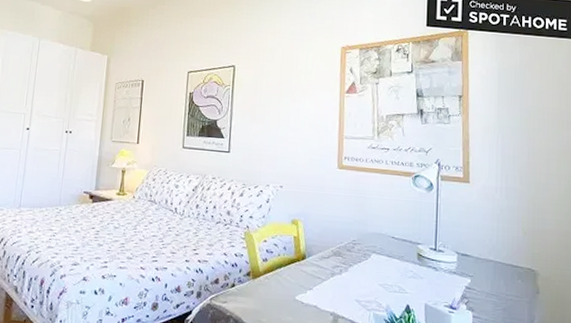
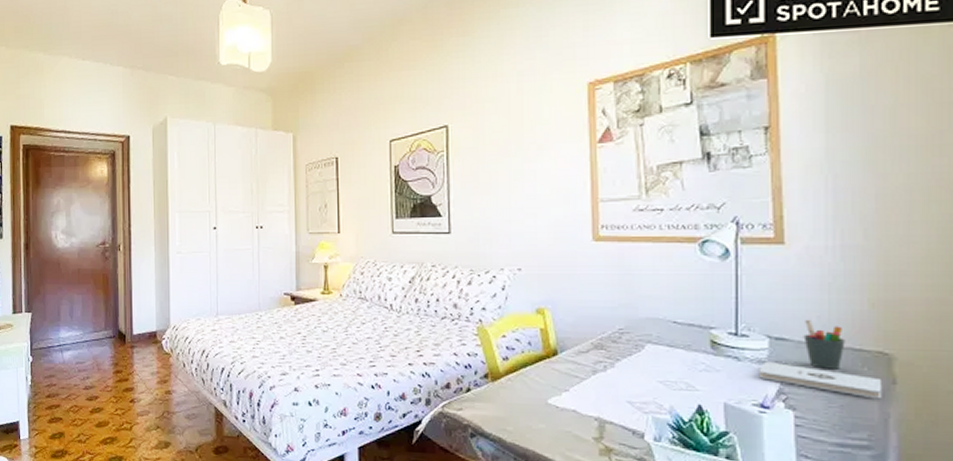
notepad: none [449,272,530,305] -> present [758,361,883,399]
pen holder: none [480,241,507,281] -> present [803,319,845,370]

